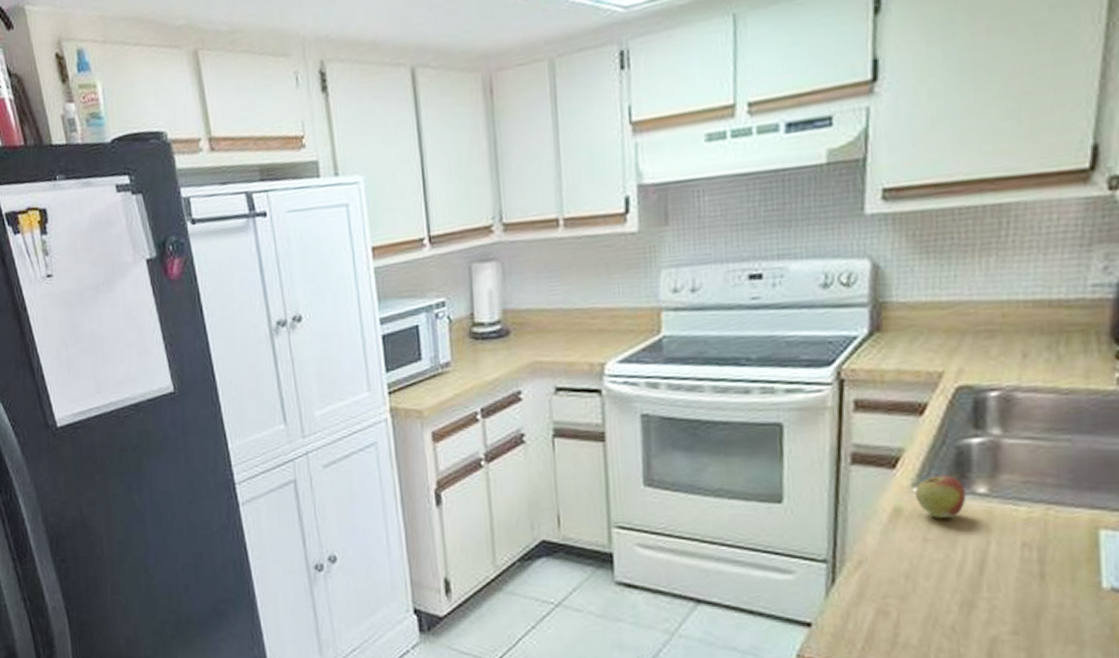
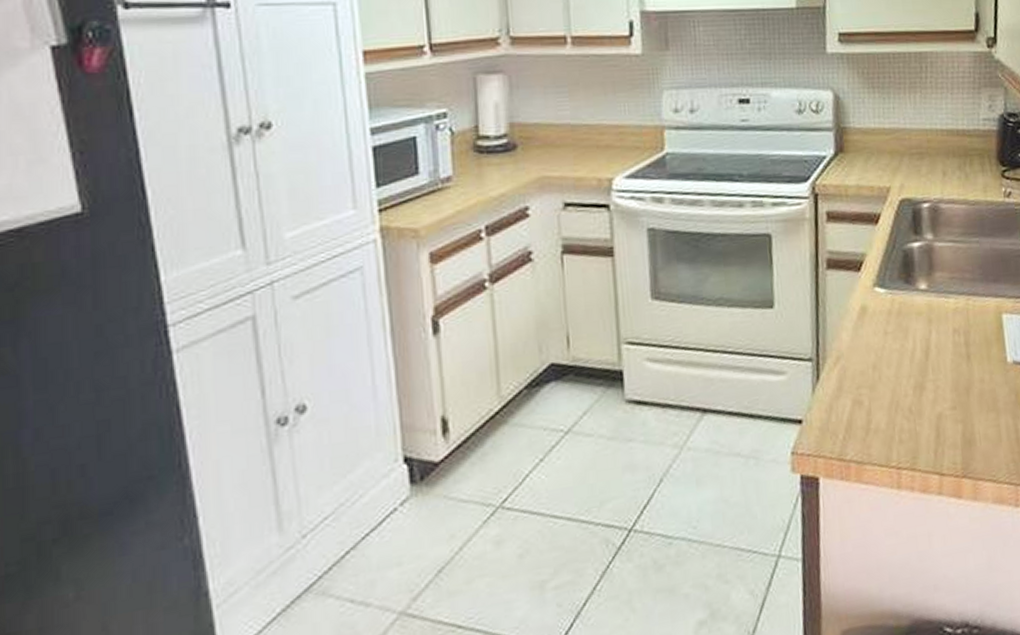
apple: present [914,475,967,518] -> none [875,275,913,313]

